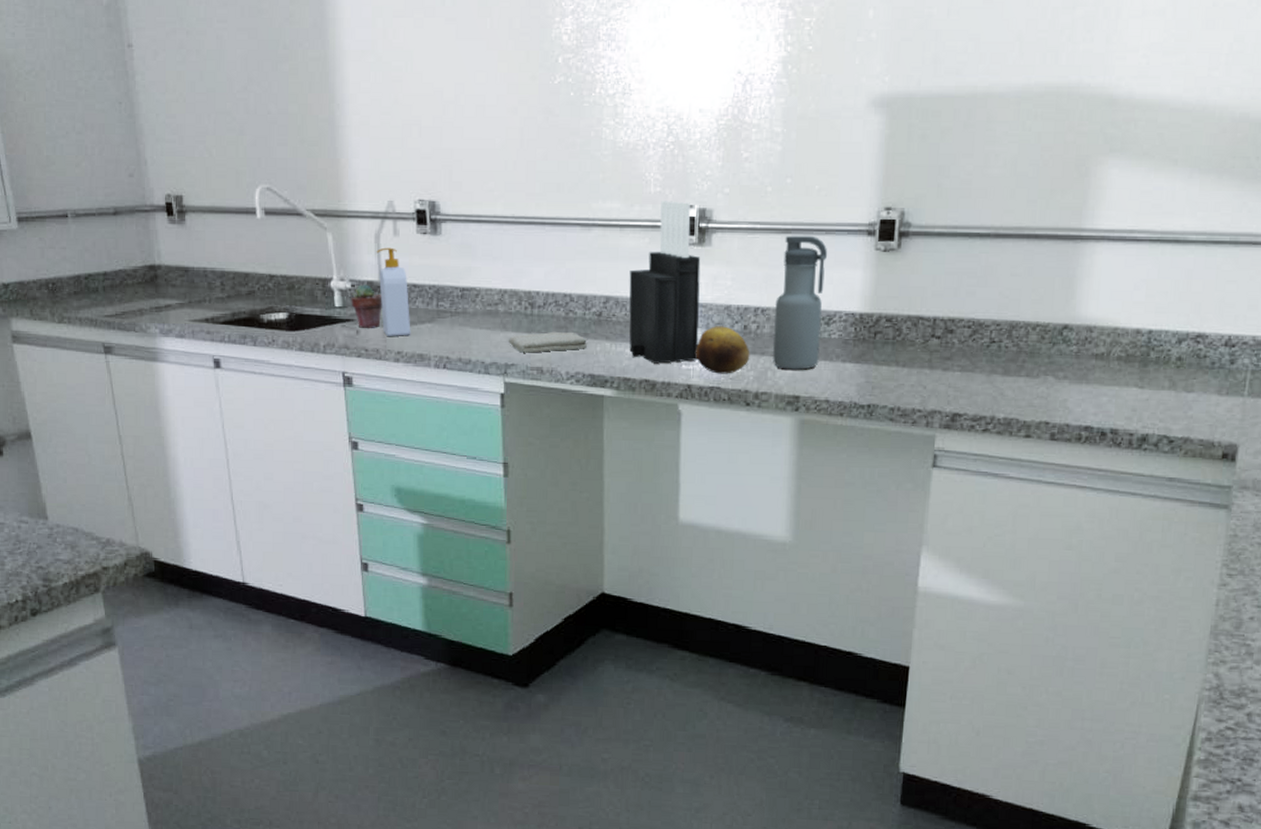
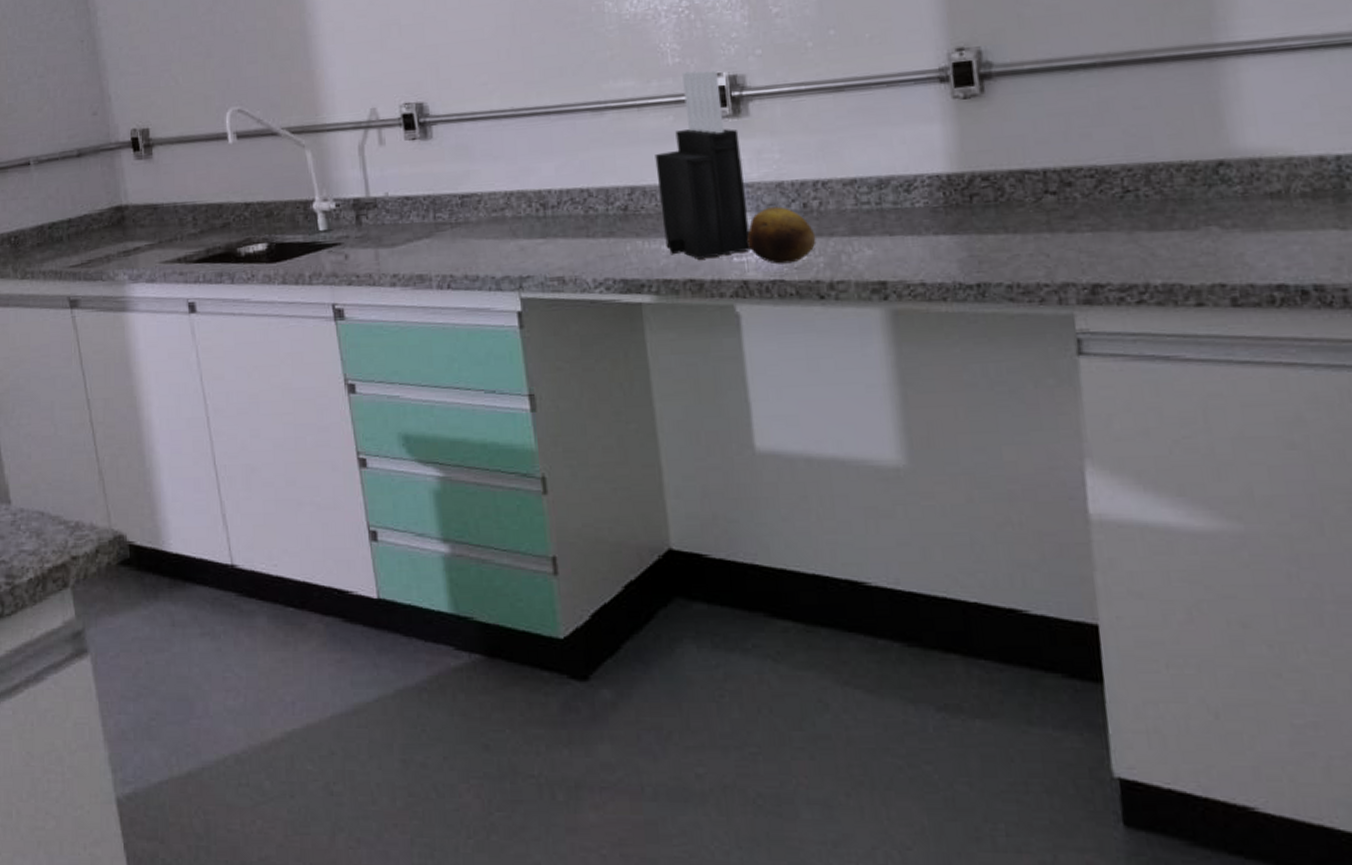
potted succulent: present [351,284,383,328] -> none [336,202,372,252]
soap bottle: present [376,247,411,337] -> none [361,158,407,259]
washcloth: present [509,331,588,353] -> none [521,231,615,262]
water bottle: present [773,235,828,370] -> none [837,90,904,251]

